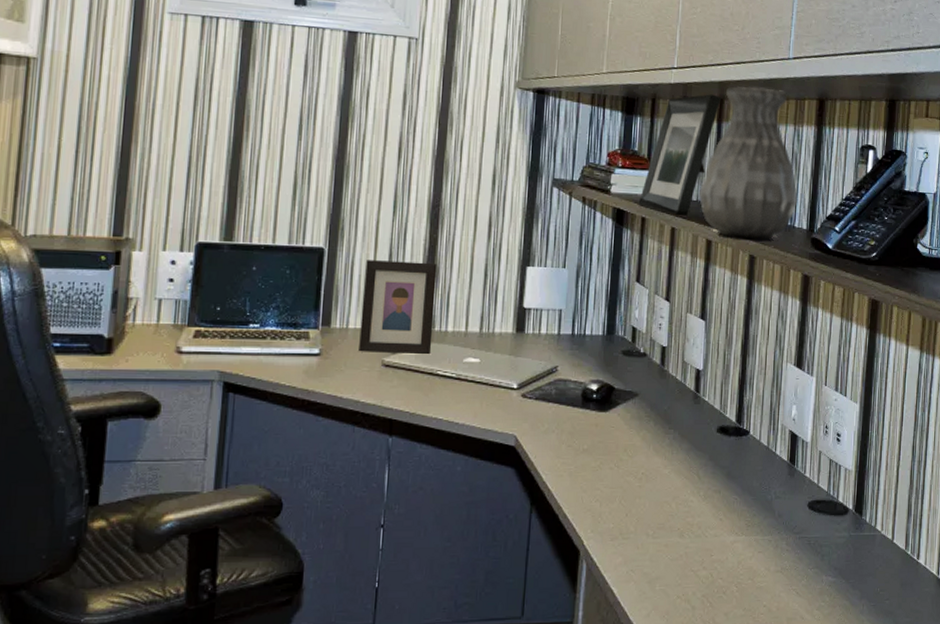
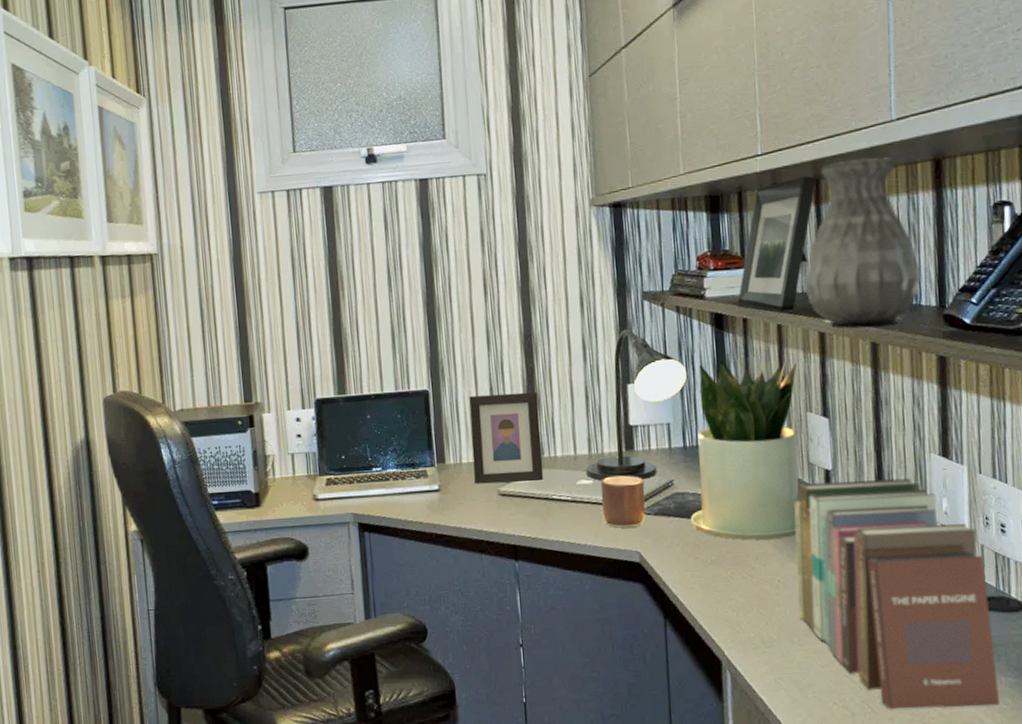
desk lamp: none [474,212,585,363] -> present [586,329,688,481]
mug: none [485,357,530,411] -> present [600,475,646,529]
planter: none [569,251,684,432] -> present [690,357,800,540]
books: none [656,380,821,604] -> present [794,477,1000,709]

